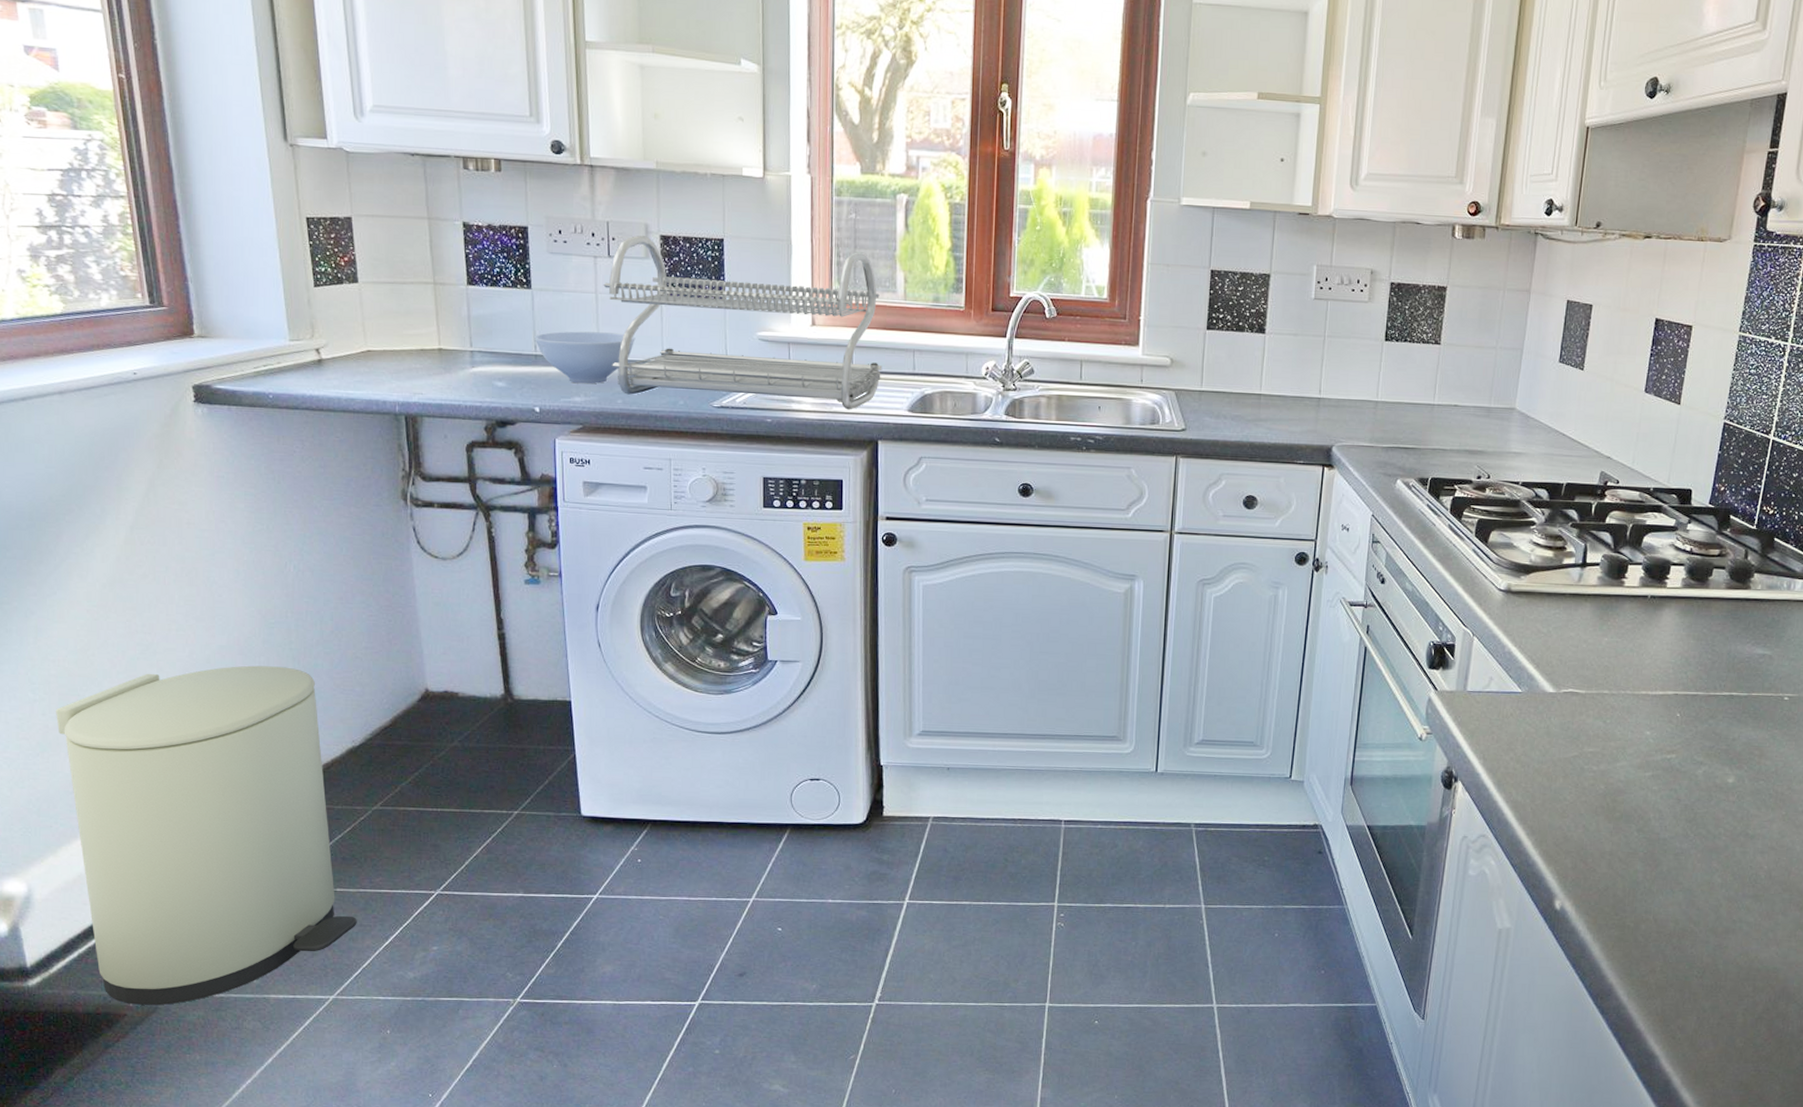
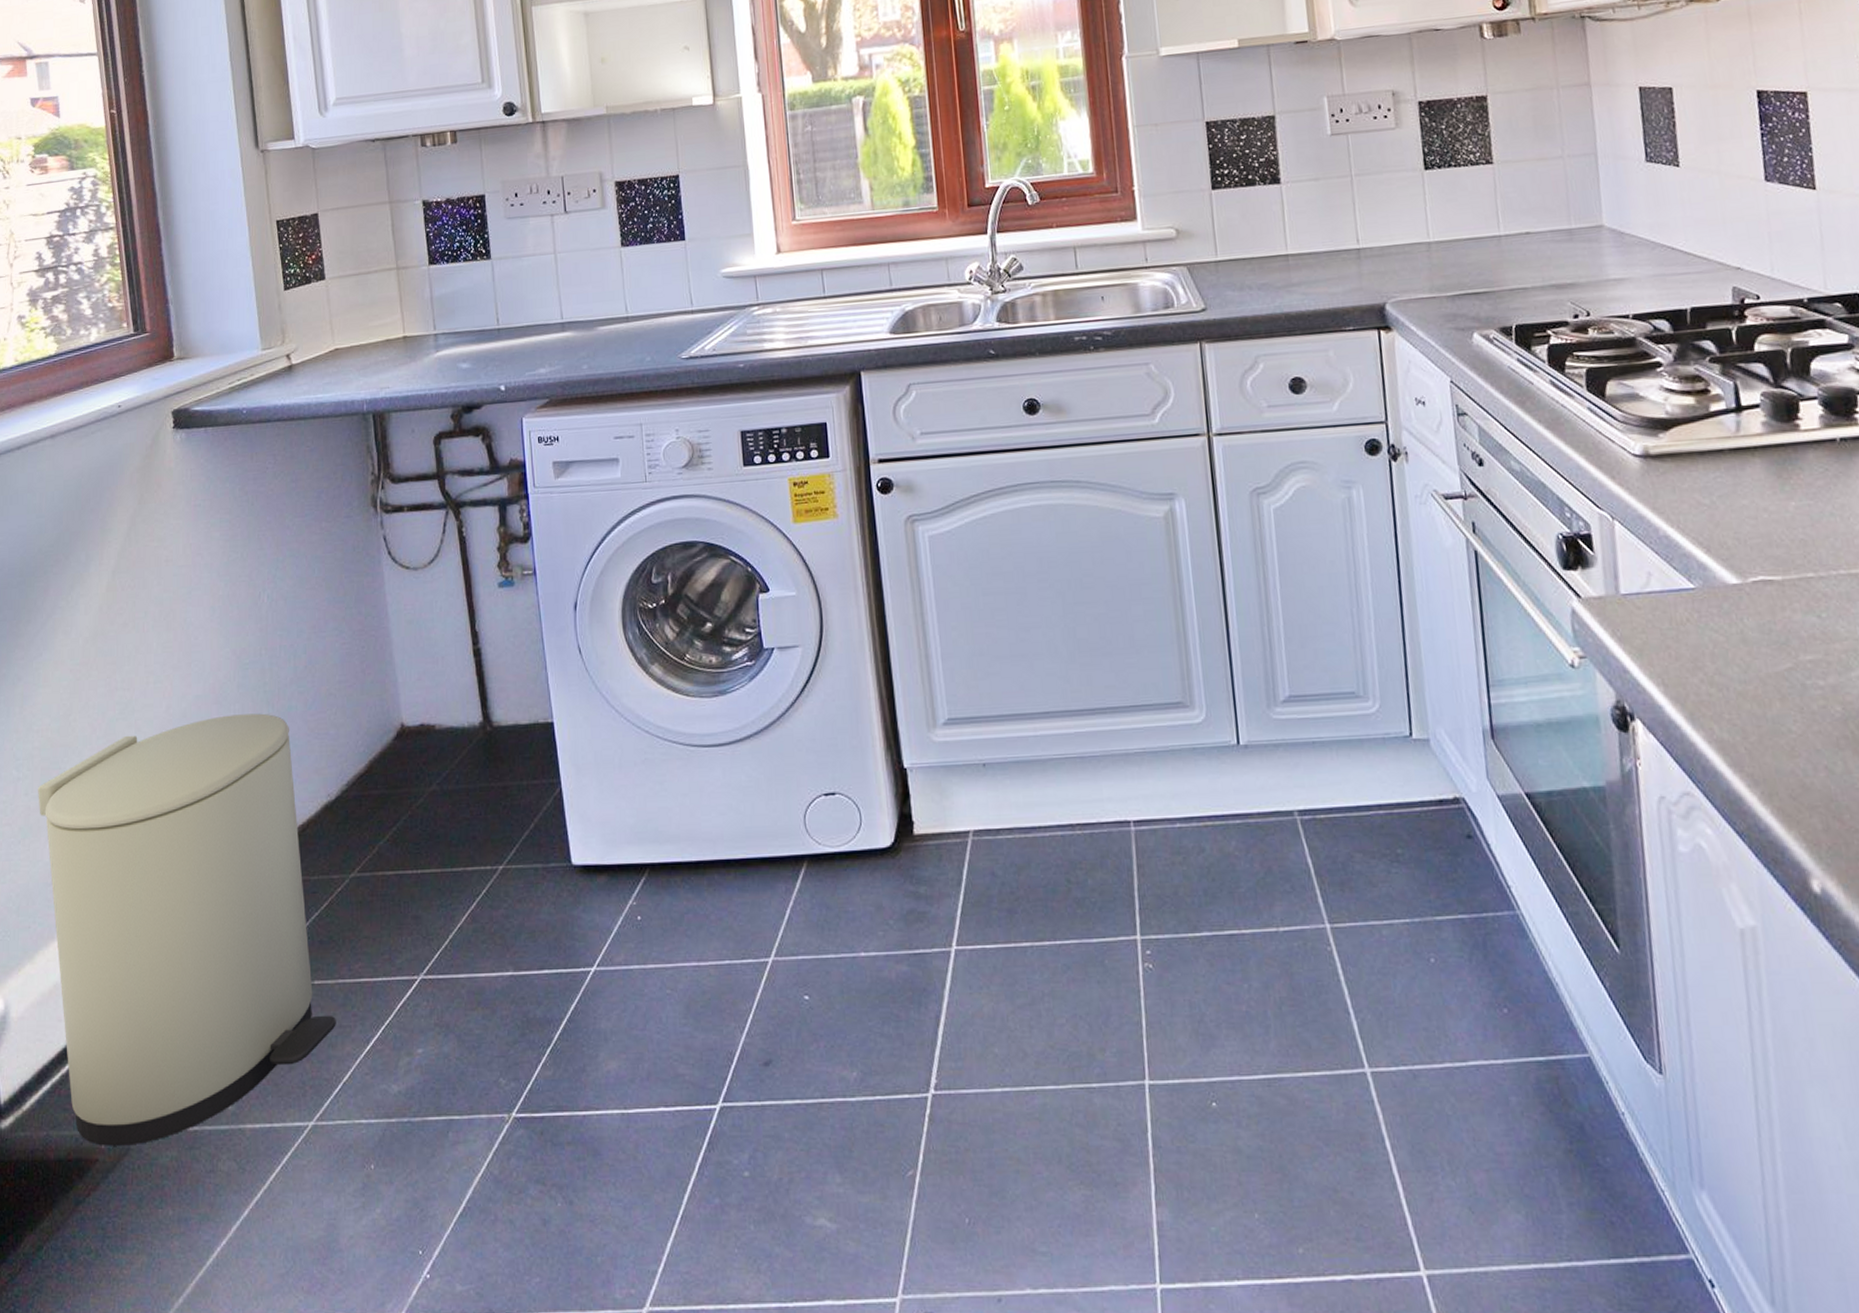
bowl: present [534,331,636,384] -> none [496,292,597,354]
dish rack: present [603,235,883,410] -> none [561,165,857,358]

